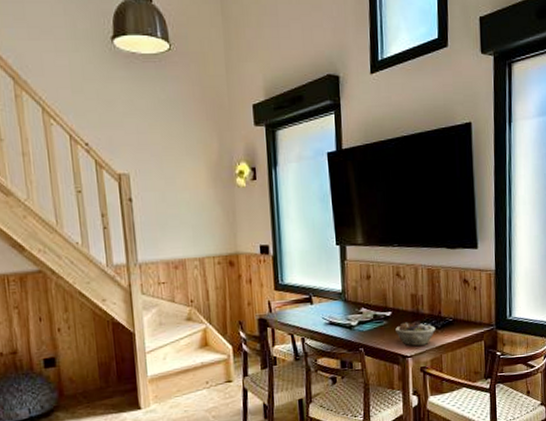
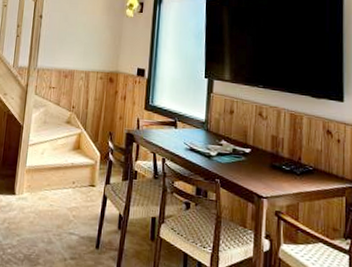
succulent planter: present [395,321,436,346] -> none [253,162,294,189]

